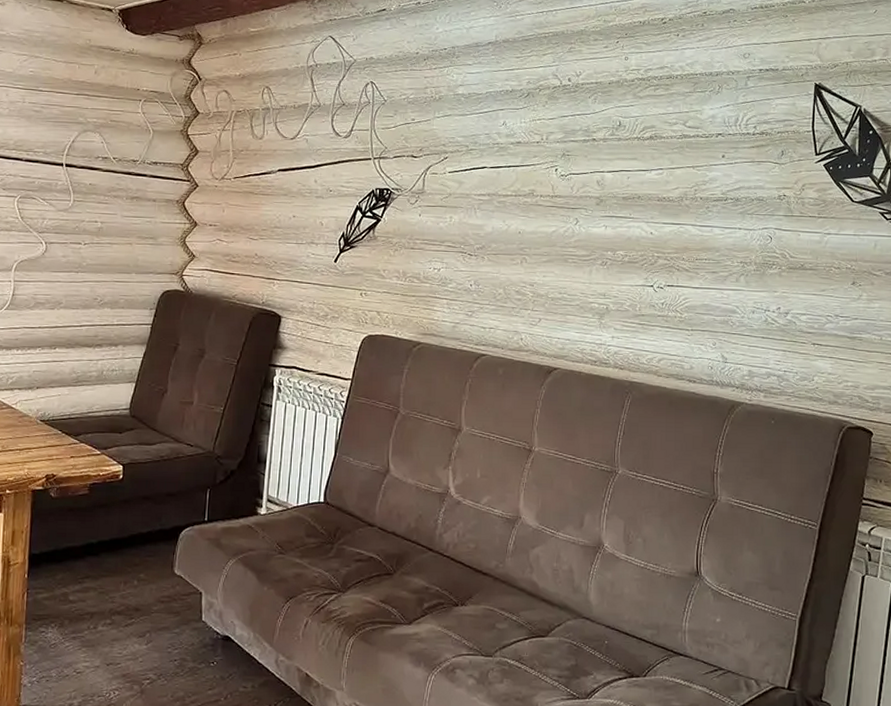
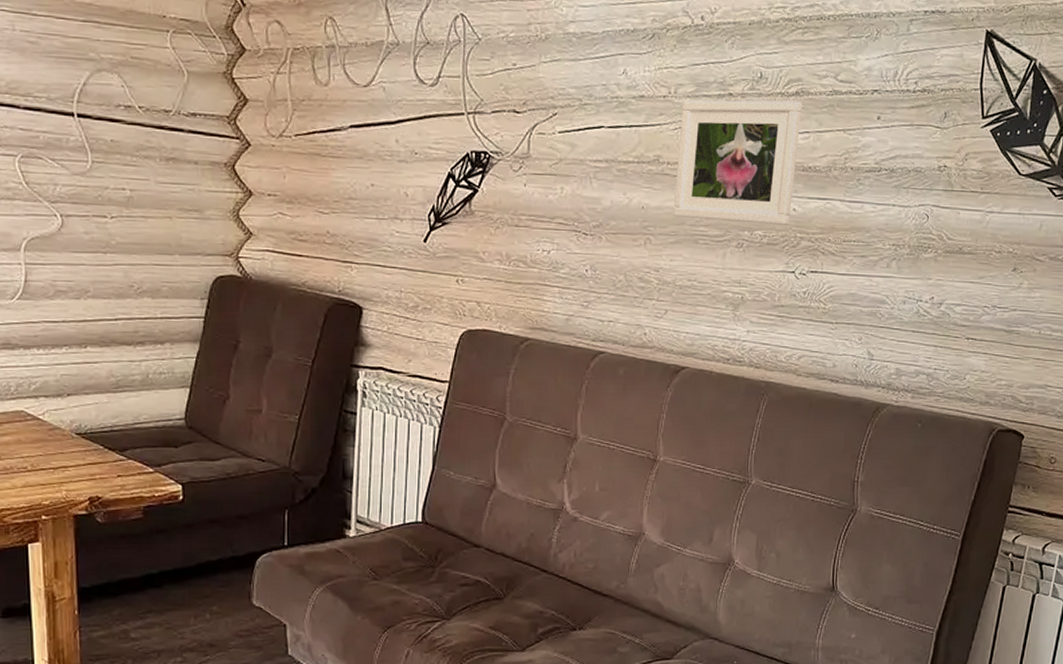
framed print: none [545,143,656,246] -> present [673,100,803,225]

